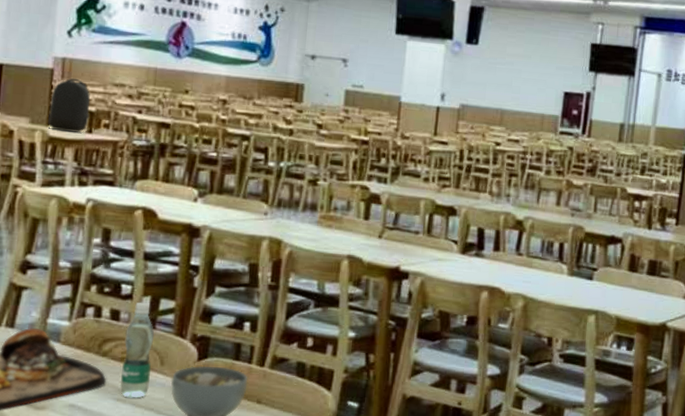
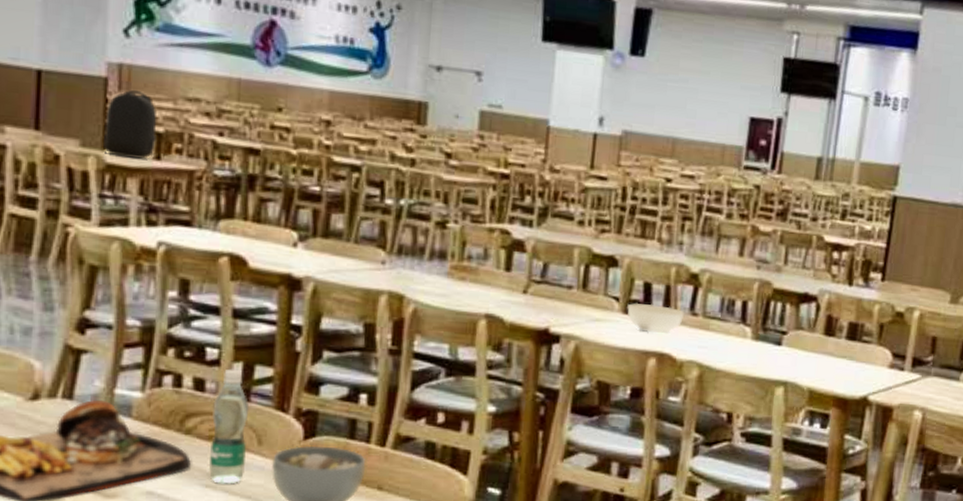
bowl: none [464,245,512,271] -> present [627,302,685,334]

